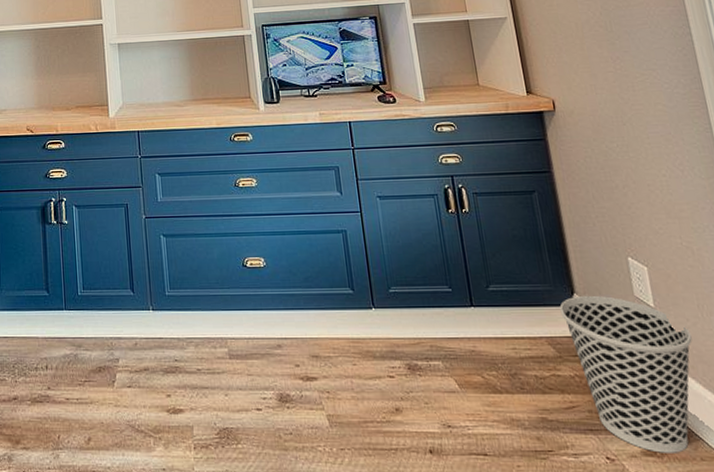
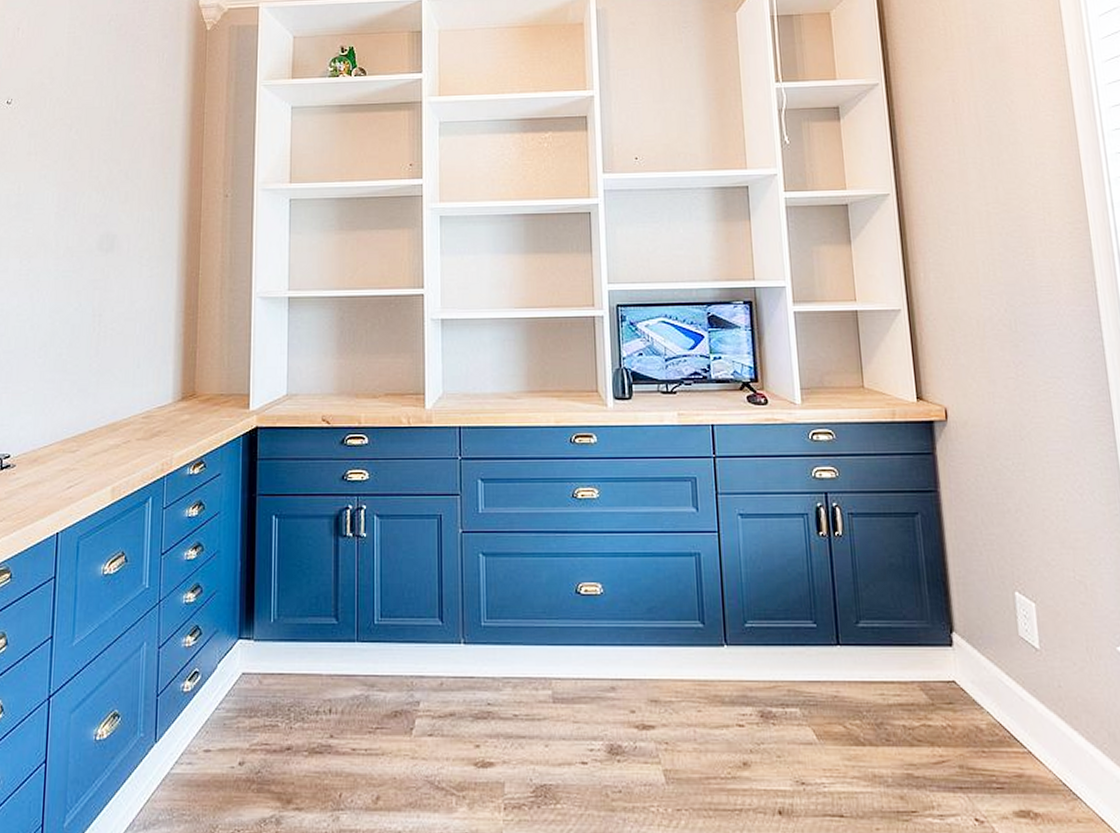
wastebasket: present [559,295,693,453] -> none [936,634,1078,814]

